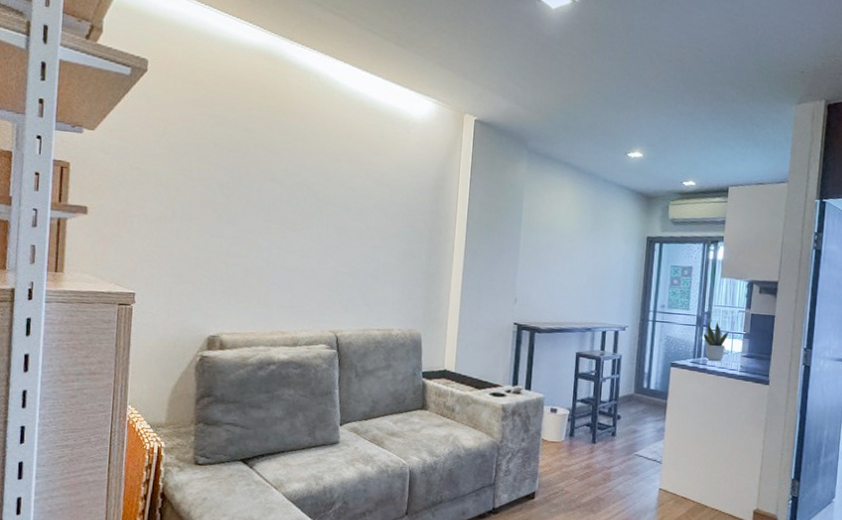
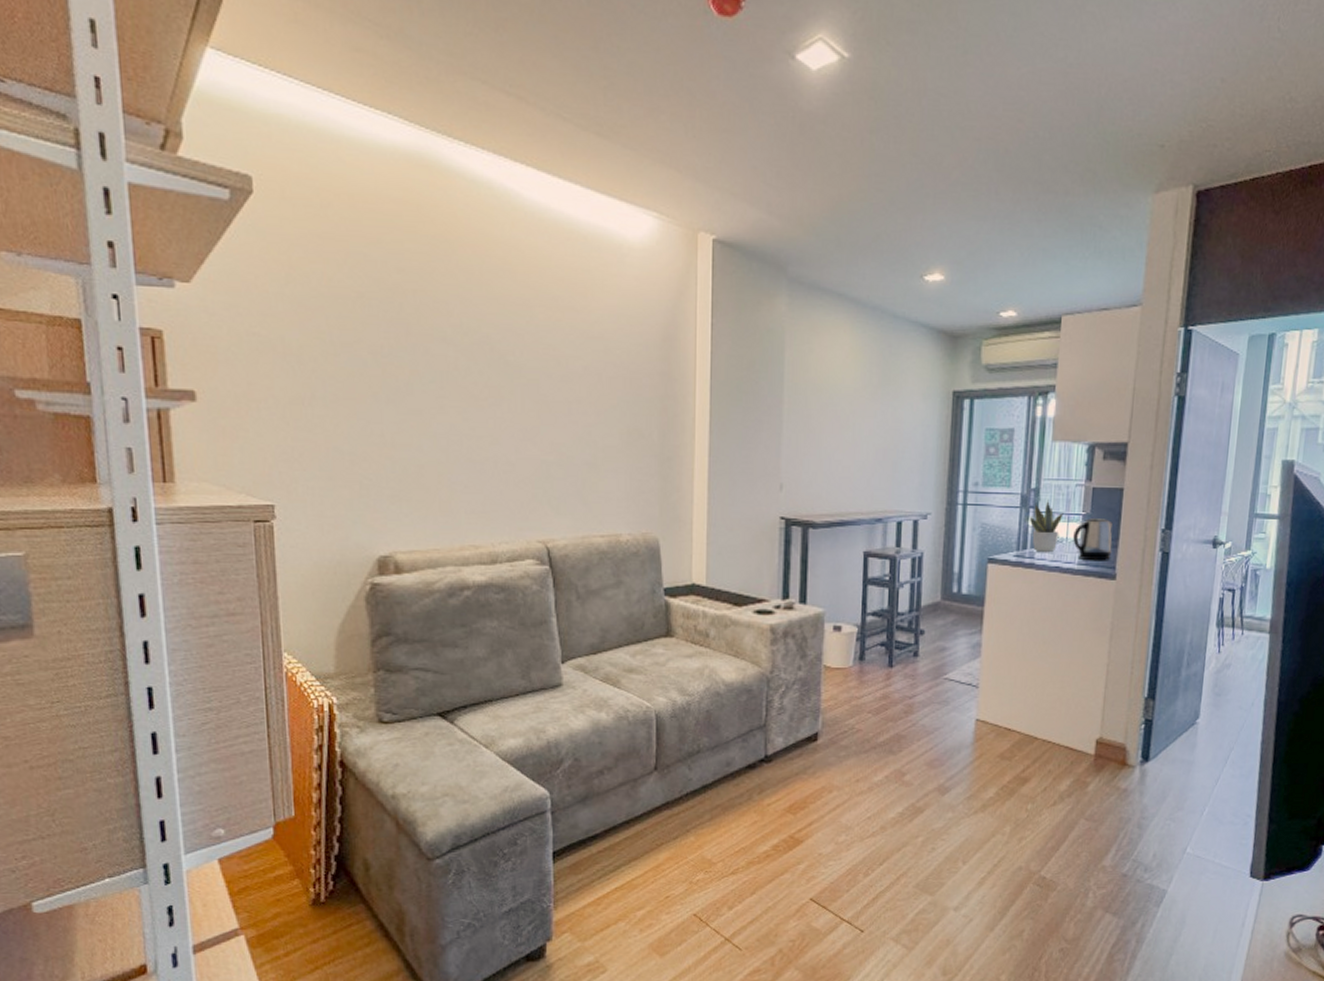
kettle: none [736,337,767,370] -> present [1073,518,1113,561]

